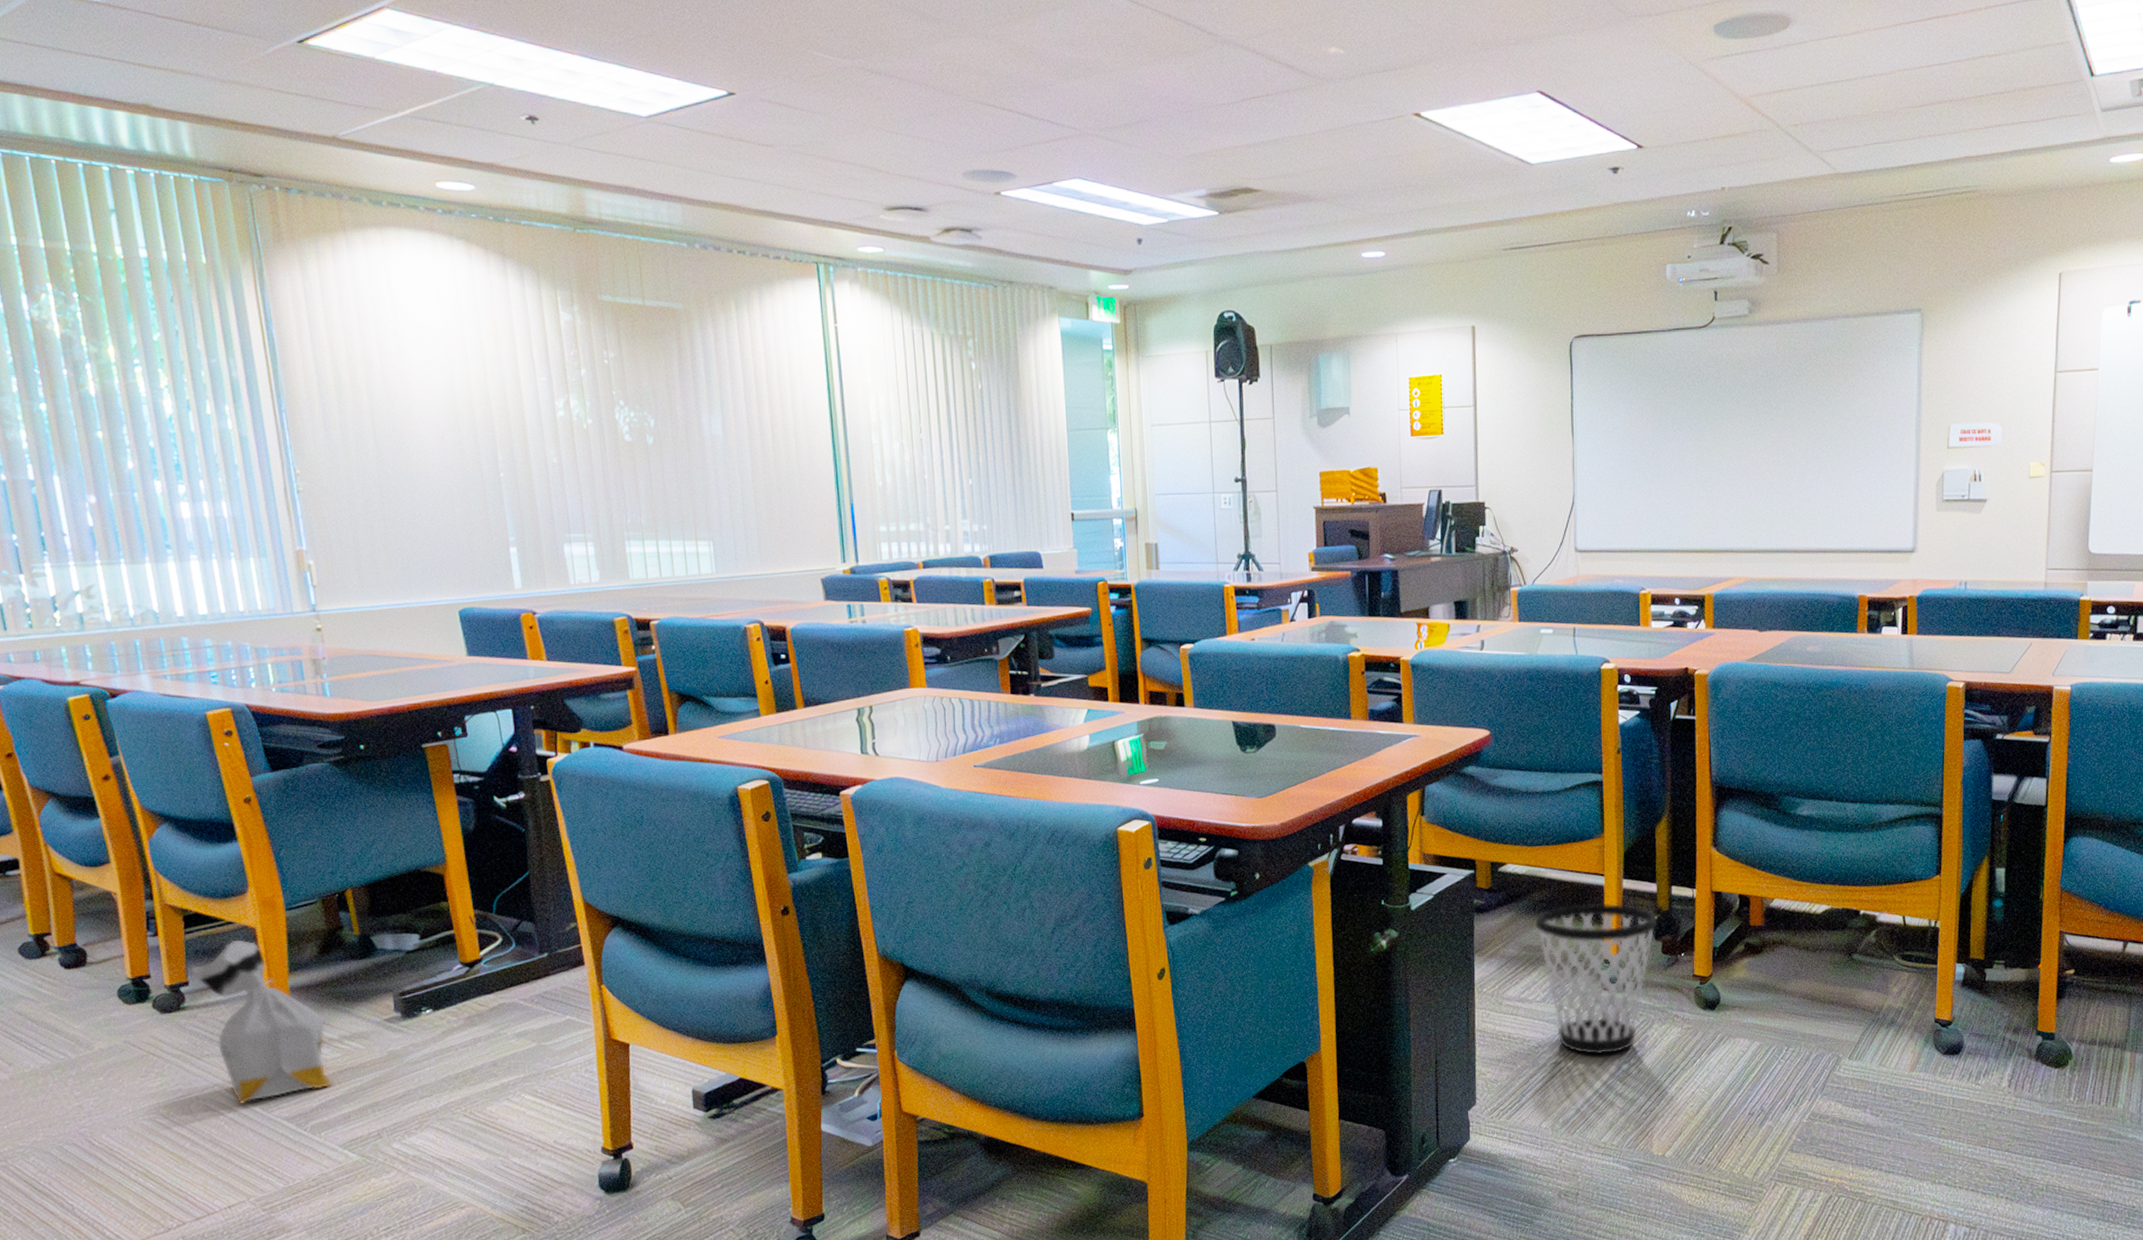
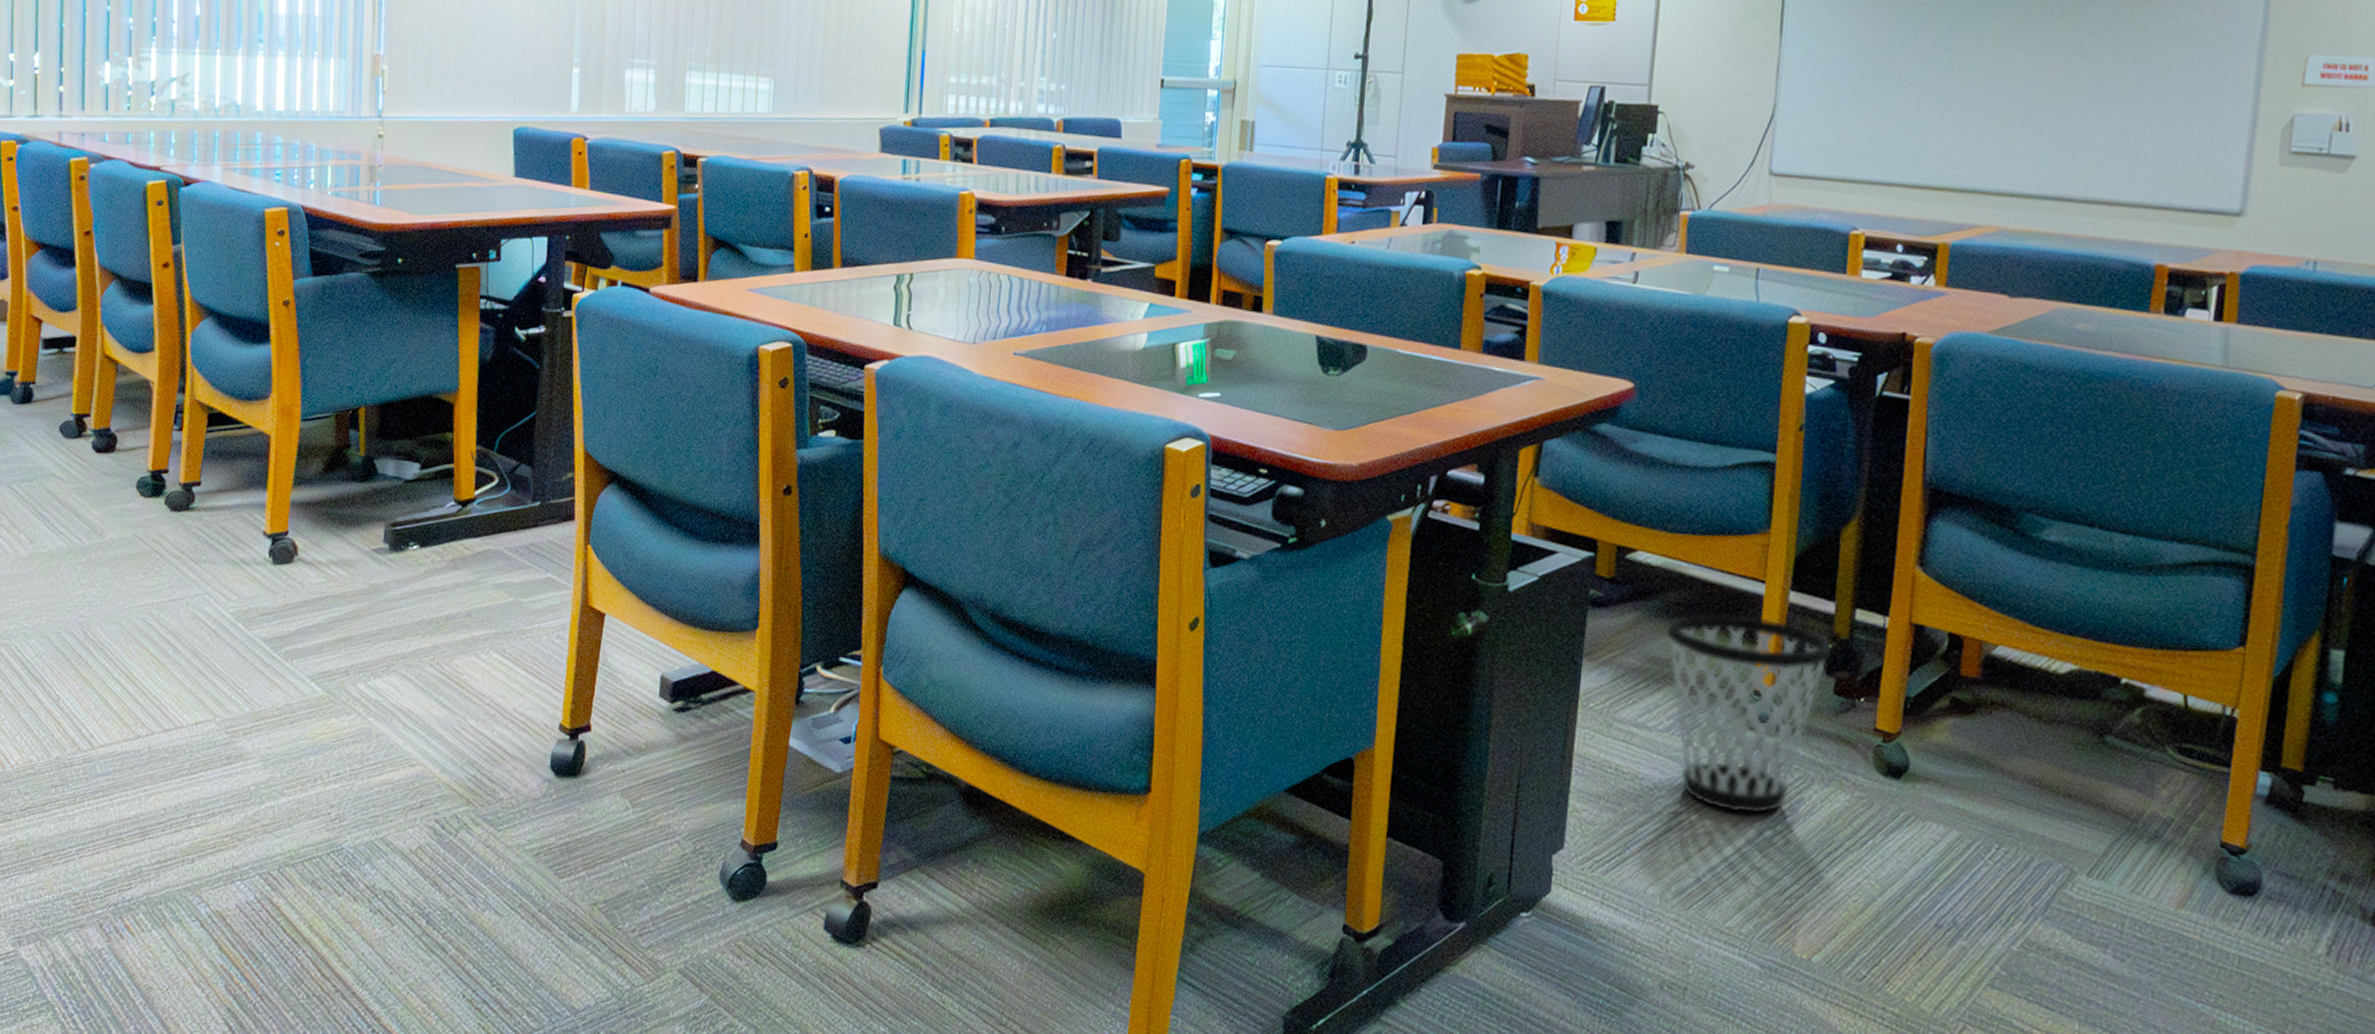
bag: present [190,939,331,1104] -> none [205,444,316,617]

